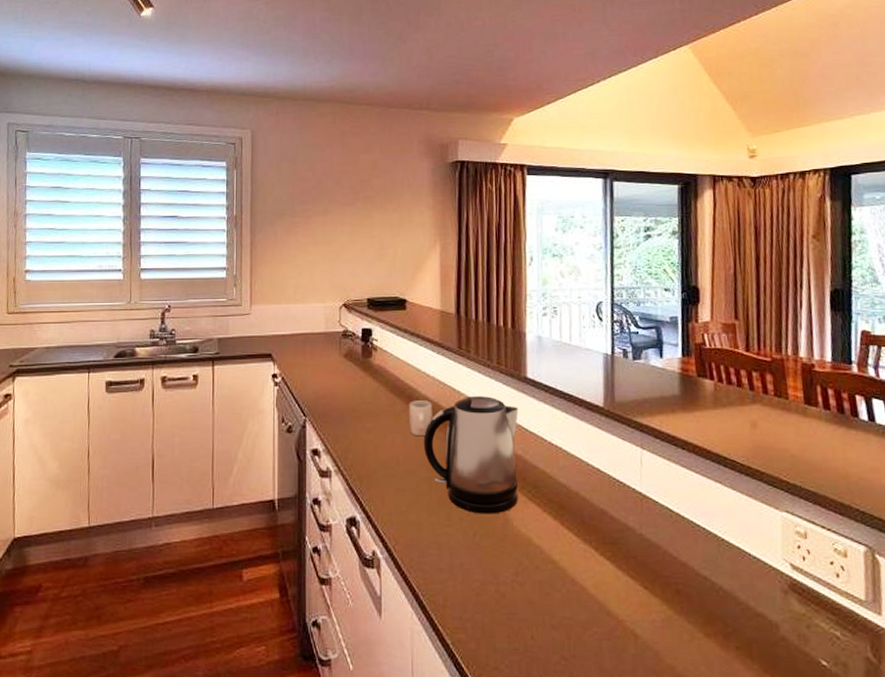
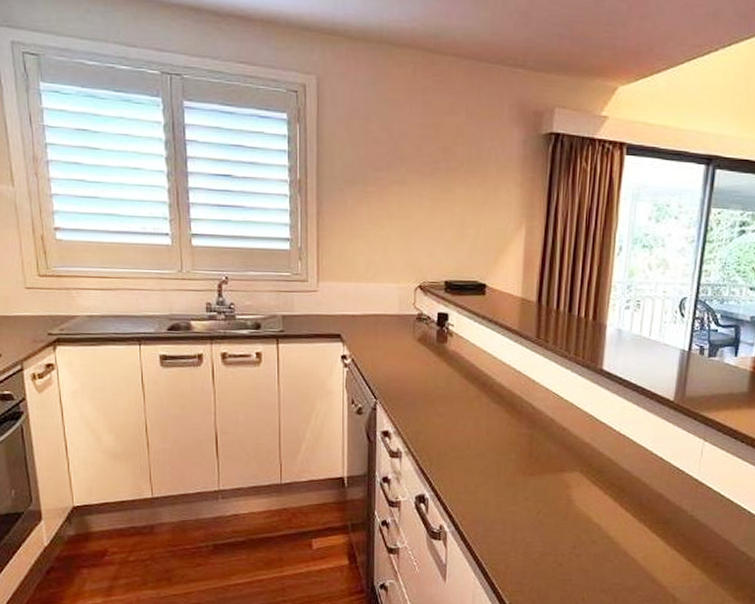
mug: present [409,400,433,437] -> none [482,387,506,423]
kettle: present [423,396,519,514] -> none [494,386,591,495]

